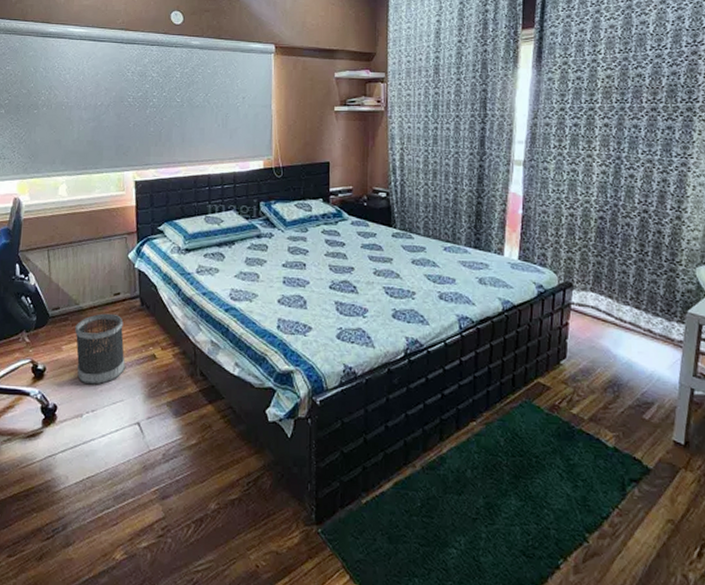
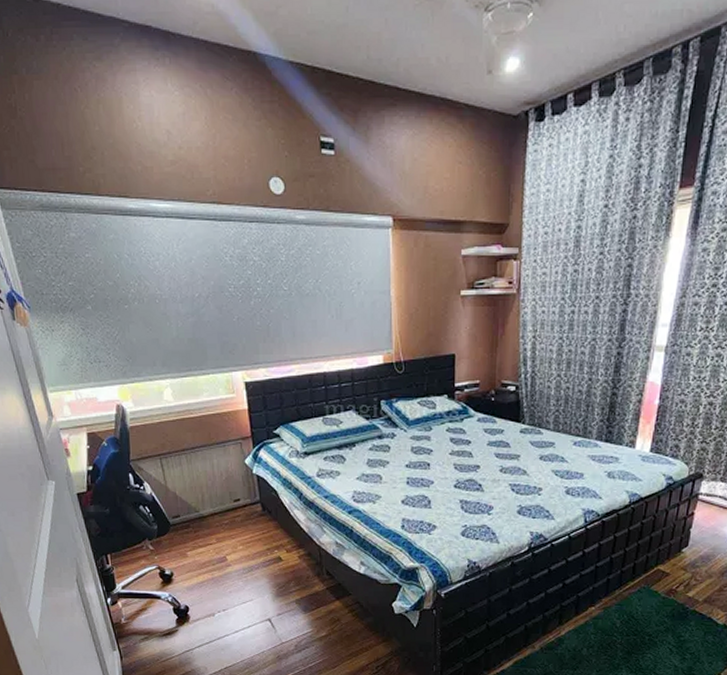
wastebasket: present [75,313,125,385] -> none [198,519,252,587]

